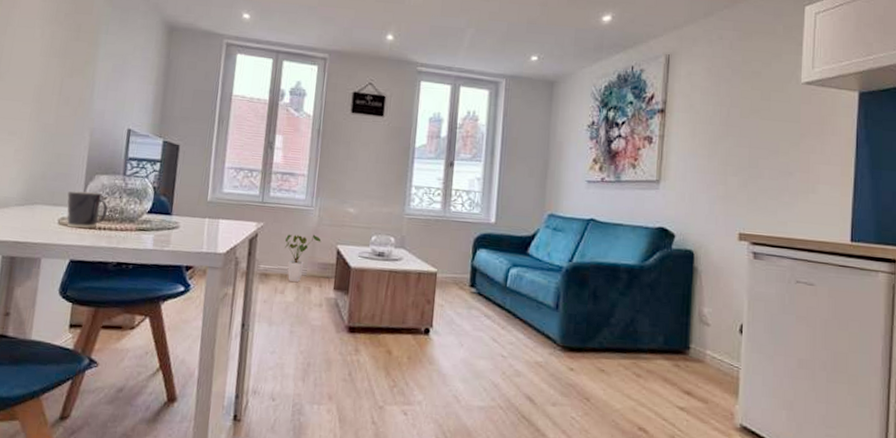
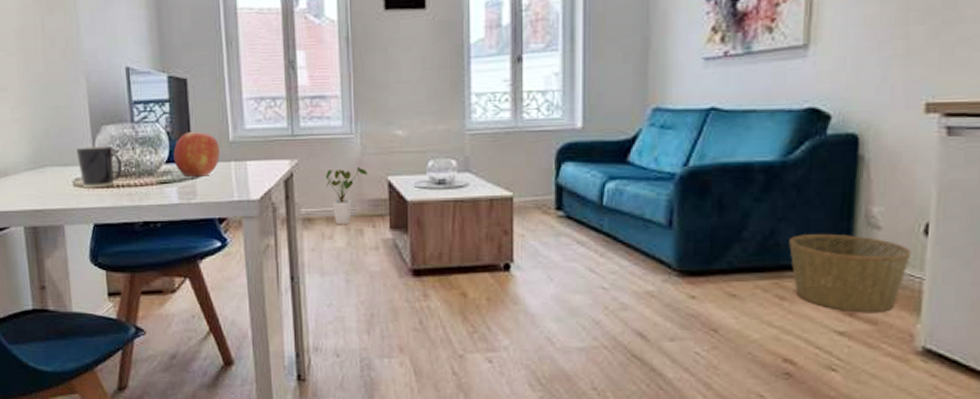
fruit: none [155,188,198,228] -> present [173,131,221,177]
basket: none [644,324,731,394] -> present [789,233,912,314]

